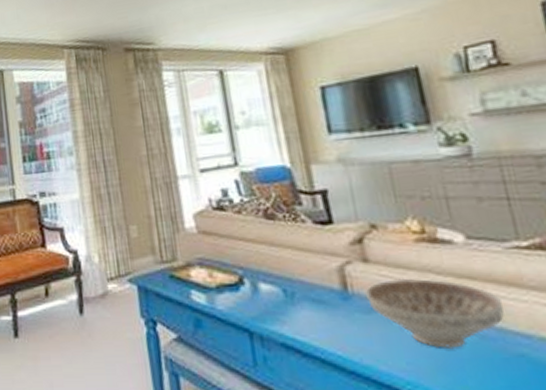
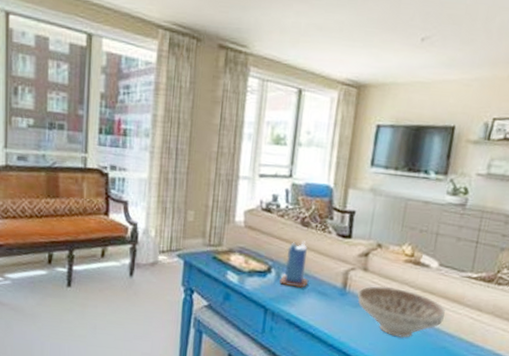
candle: none [256,237,296,298] -> present [279,241,309,288]

